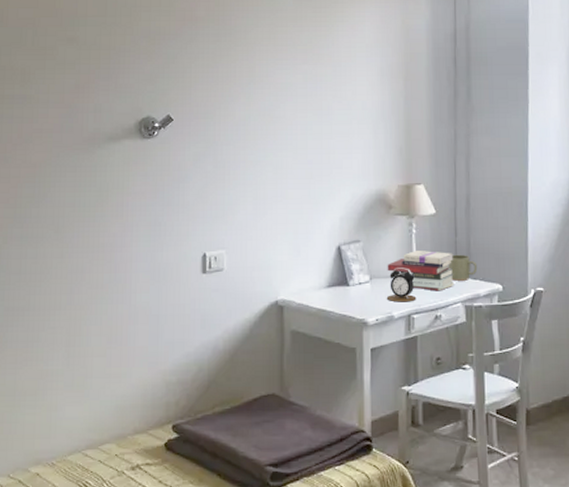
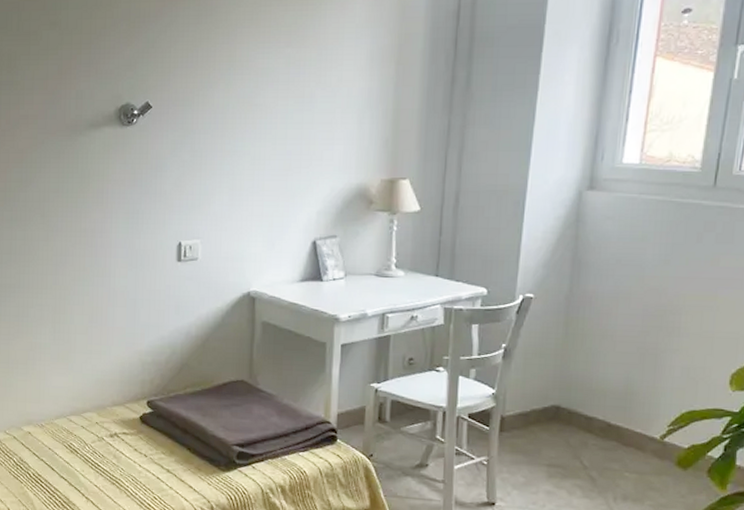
alarm clock: present [386,268,417,302] -> none [360,265,393,301]
books: present [387,250,454,291] -> none [363,248,436,292]
mug: present [447,254,478,281] -> none [428,254,462,282]

